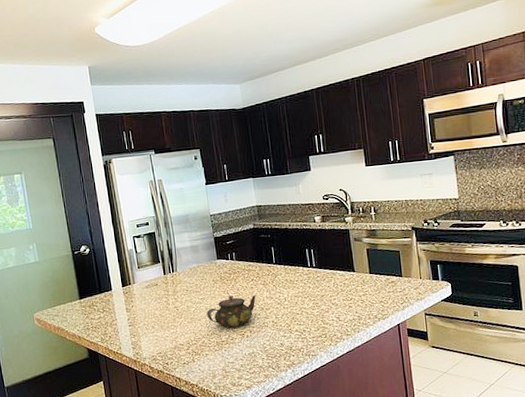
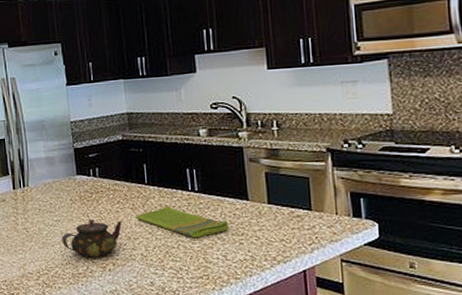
dish towel: none [267,280,341,305] -> present [136,206,230,237]

